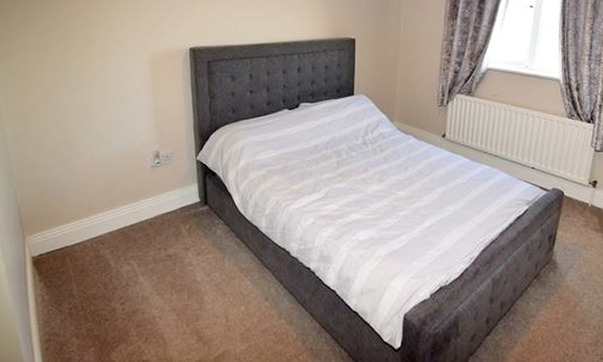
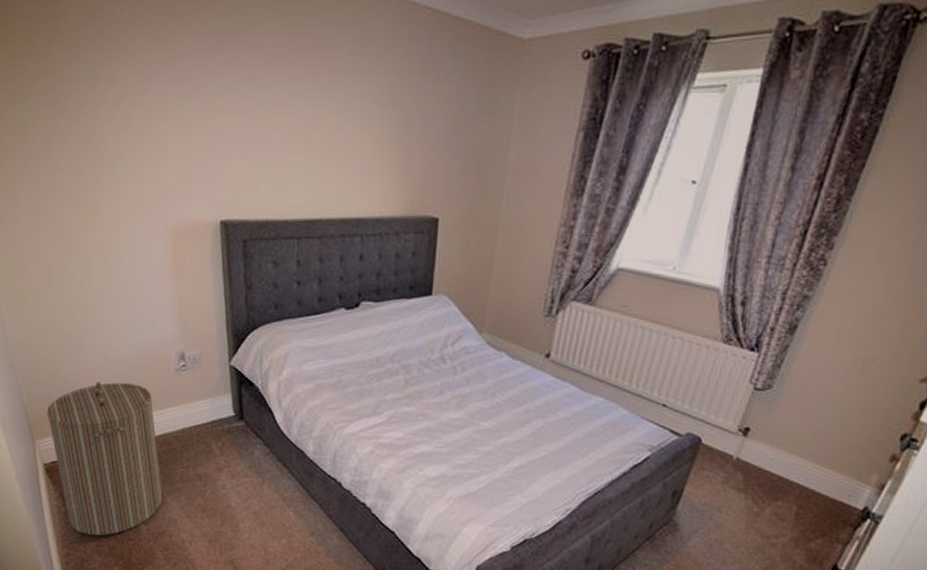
laundry hamper: none [37,181,138,320] -> present [46,381,163,536]

